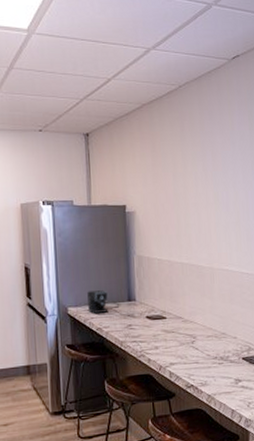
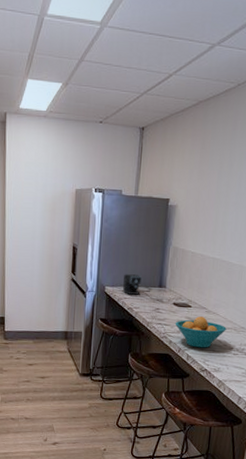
fruit bowl: none [151,327,207,363] -> present [175,316,227,348]

